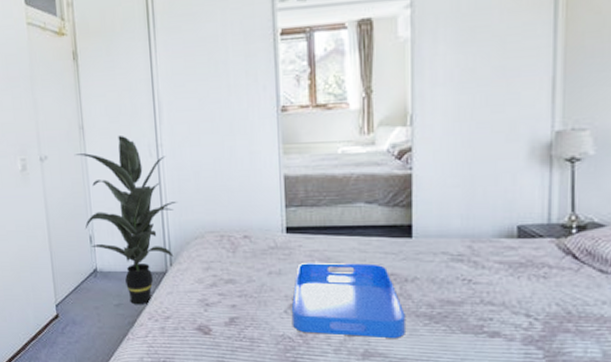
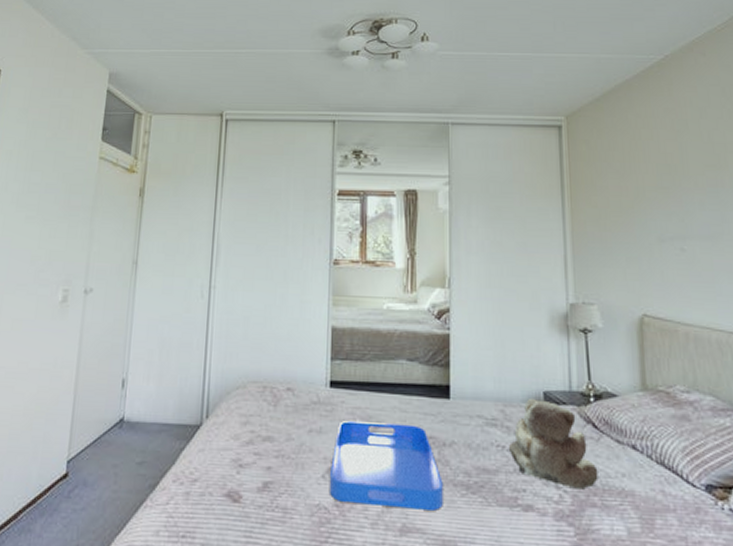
indoor plant: present [75,135,177,305] -> none [118,273,223,464]
teddy bear: none [475,232,575,317] -> present [508,398,598,490]

